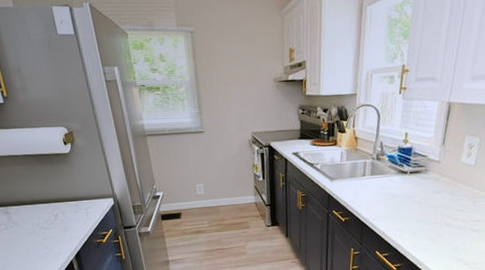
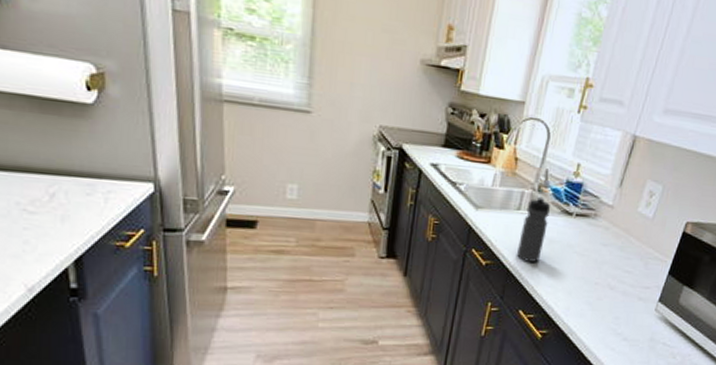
water bottle: none [367,163,389,214] -> present [516,196,551,262]

